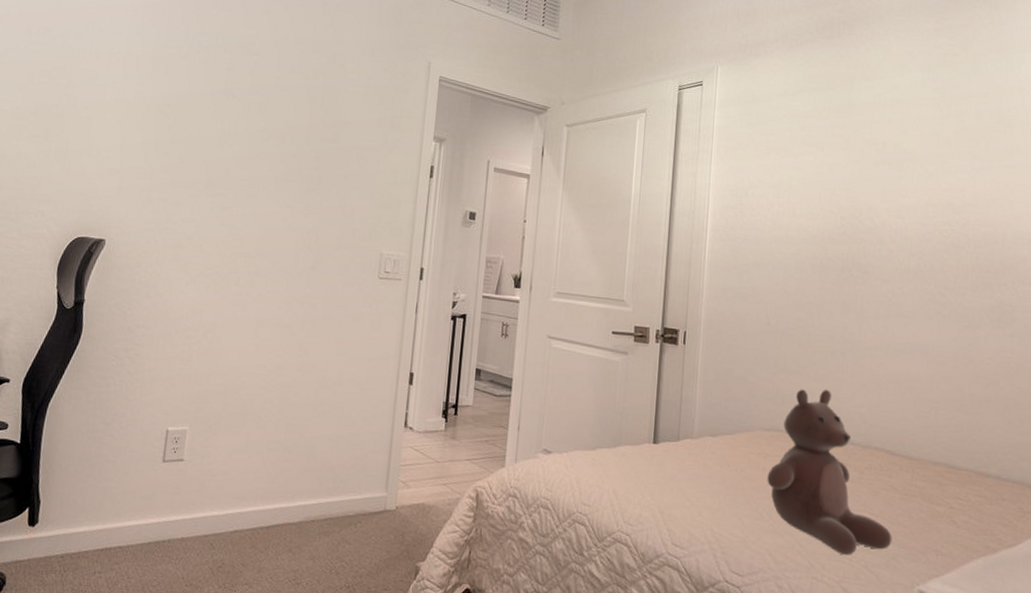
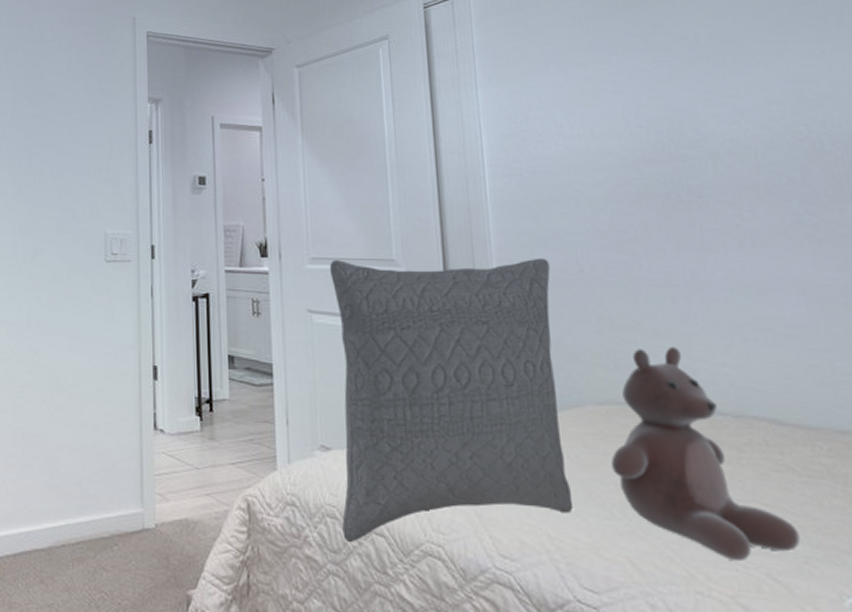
pillow: none [552,296,745,530] -> present [329,257,574,543]

